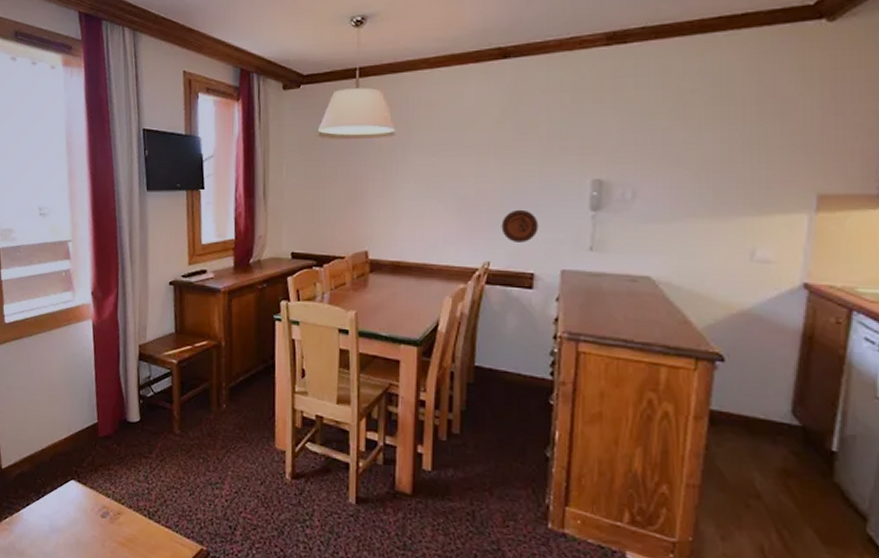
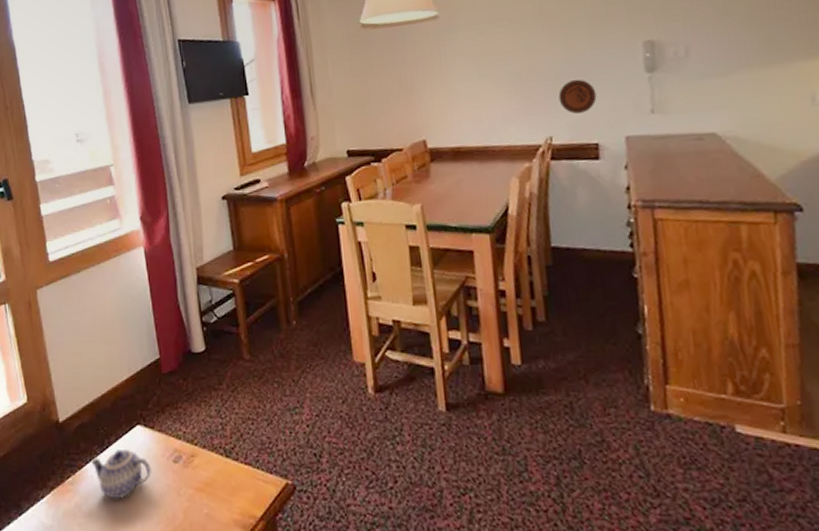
teapot: none [26,499,81,544] -> present [90,448,152,500]

